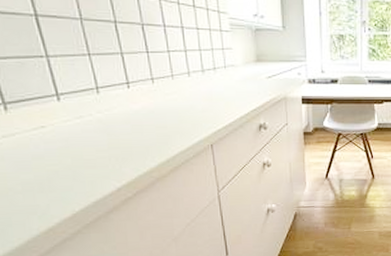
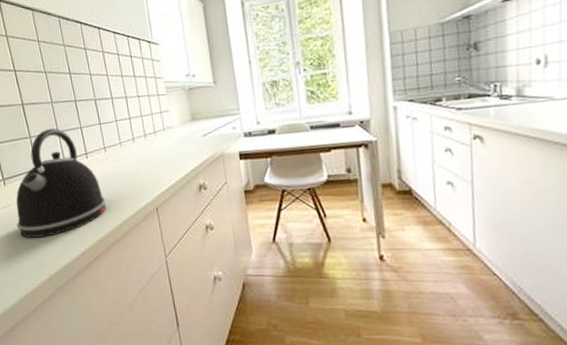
kettle: none [24,49,151,173] -> present [16,128,106,238]

